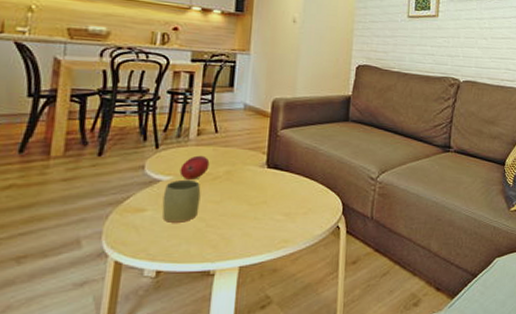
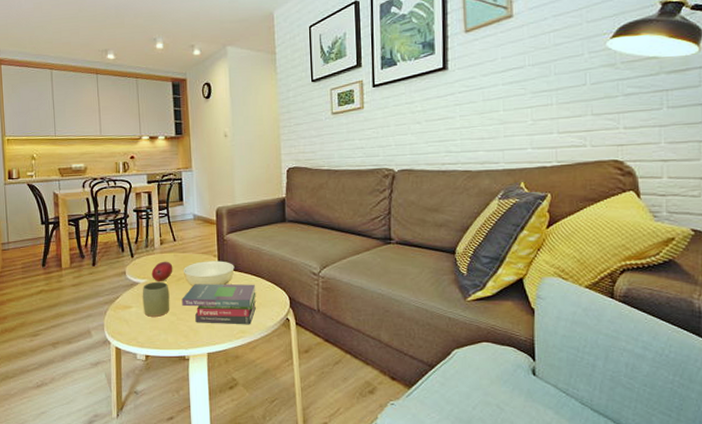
books: none [215,184,307,233] -> present [182,283,256,325]
bowl: none [221,158,286,187] -> present [182,261,235,286]

